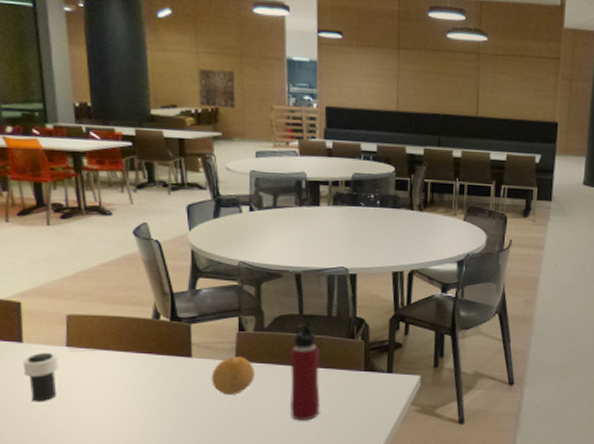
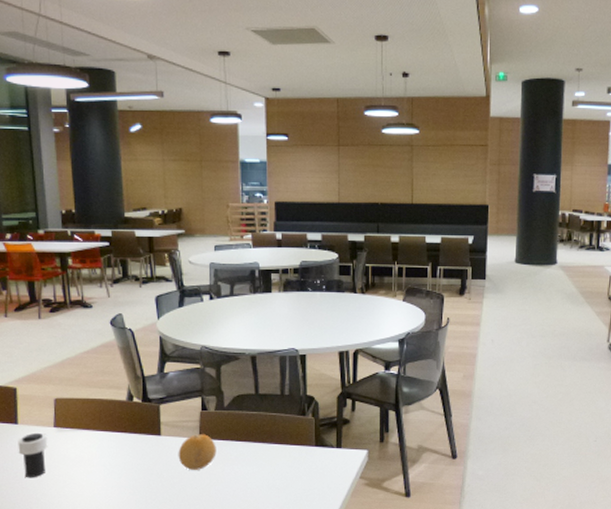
wall art: present [197,69,236,109] -> none [164,174,196,208]
water bottle: present [289,321,320,421] -> none [247,399,276,494]

